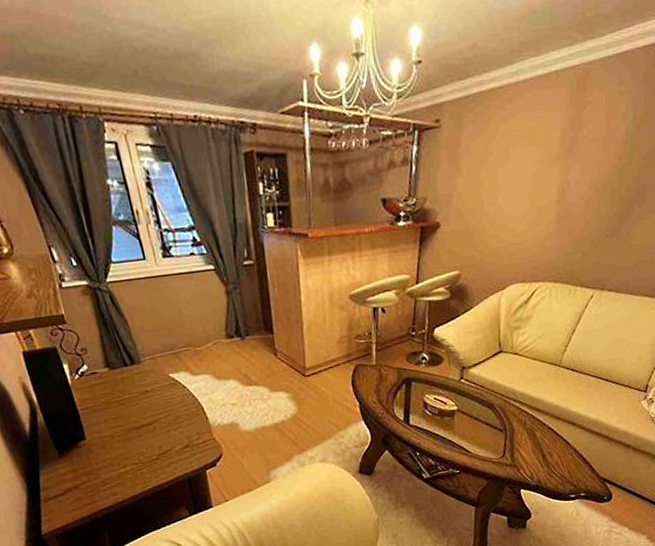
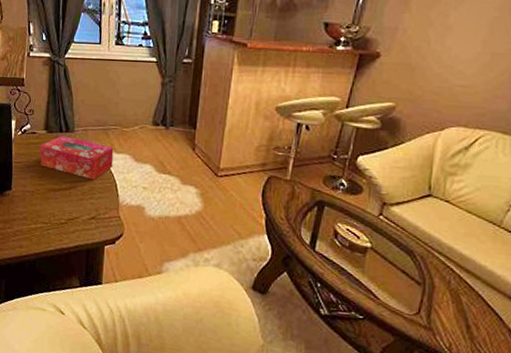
tissue box: none [105,369,194,409] -> present [39,136,114,180]

